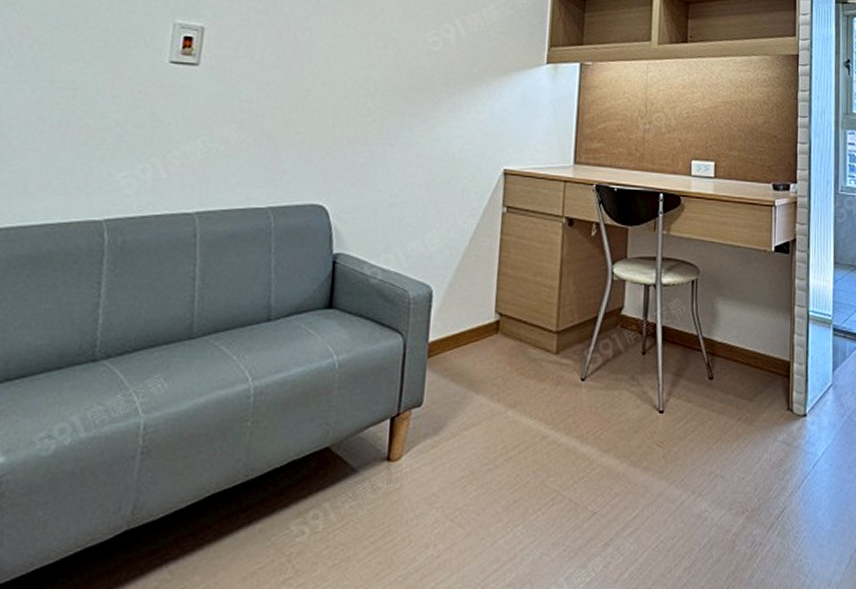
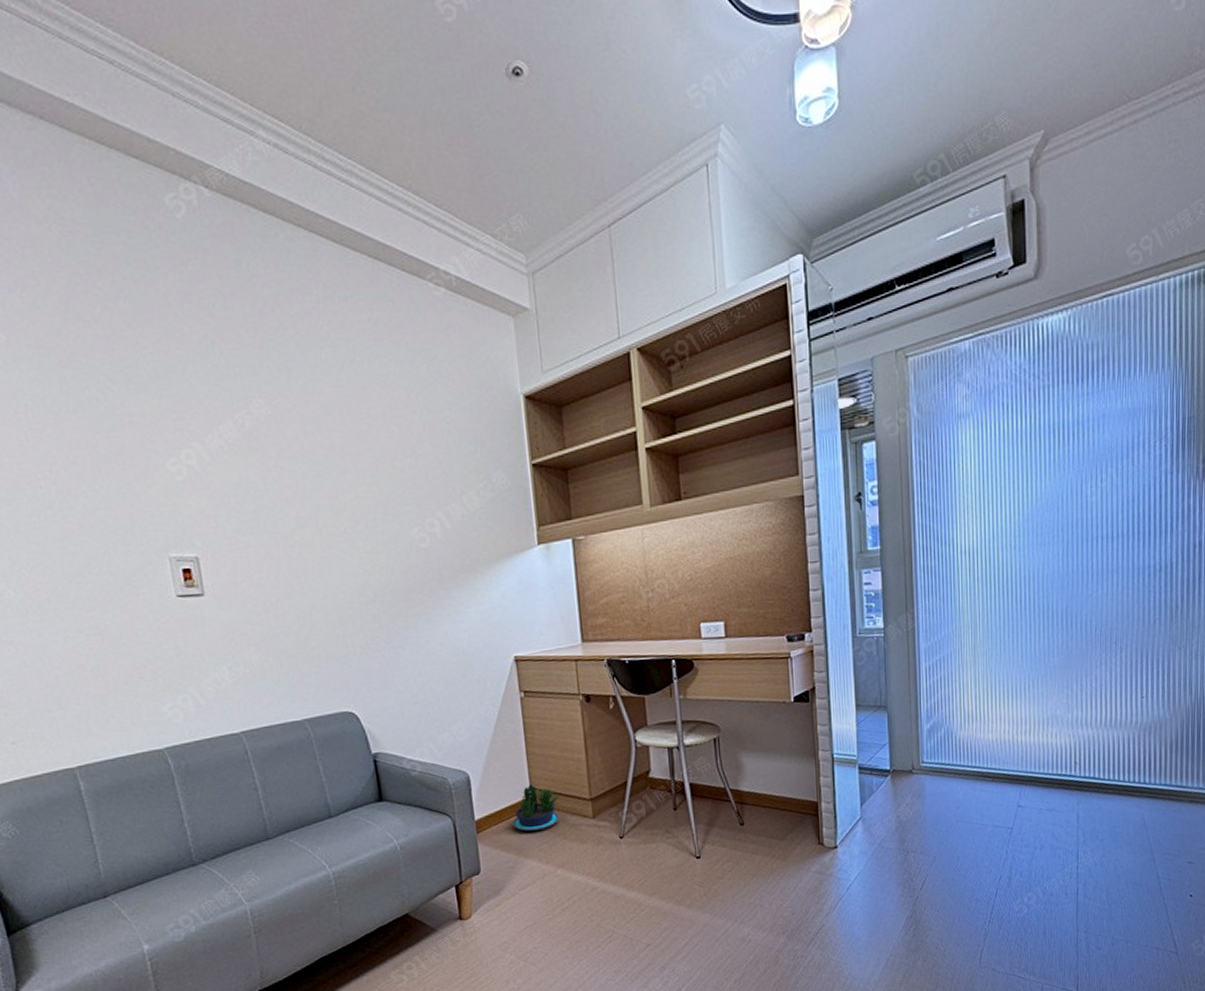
potted plant: none [468,308,529,361] -> present [512,784,563,831]

